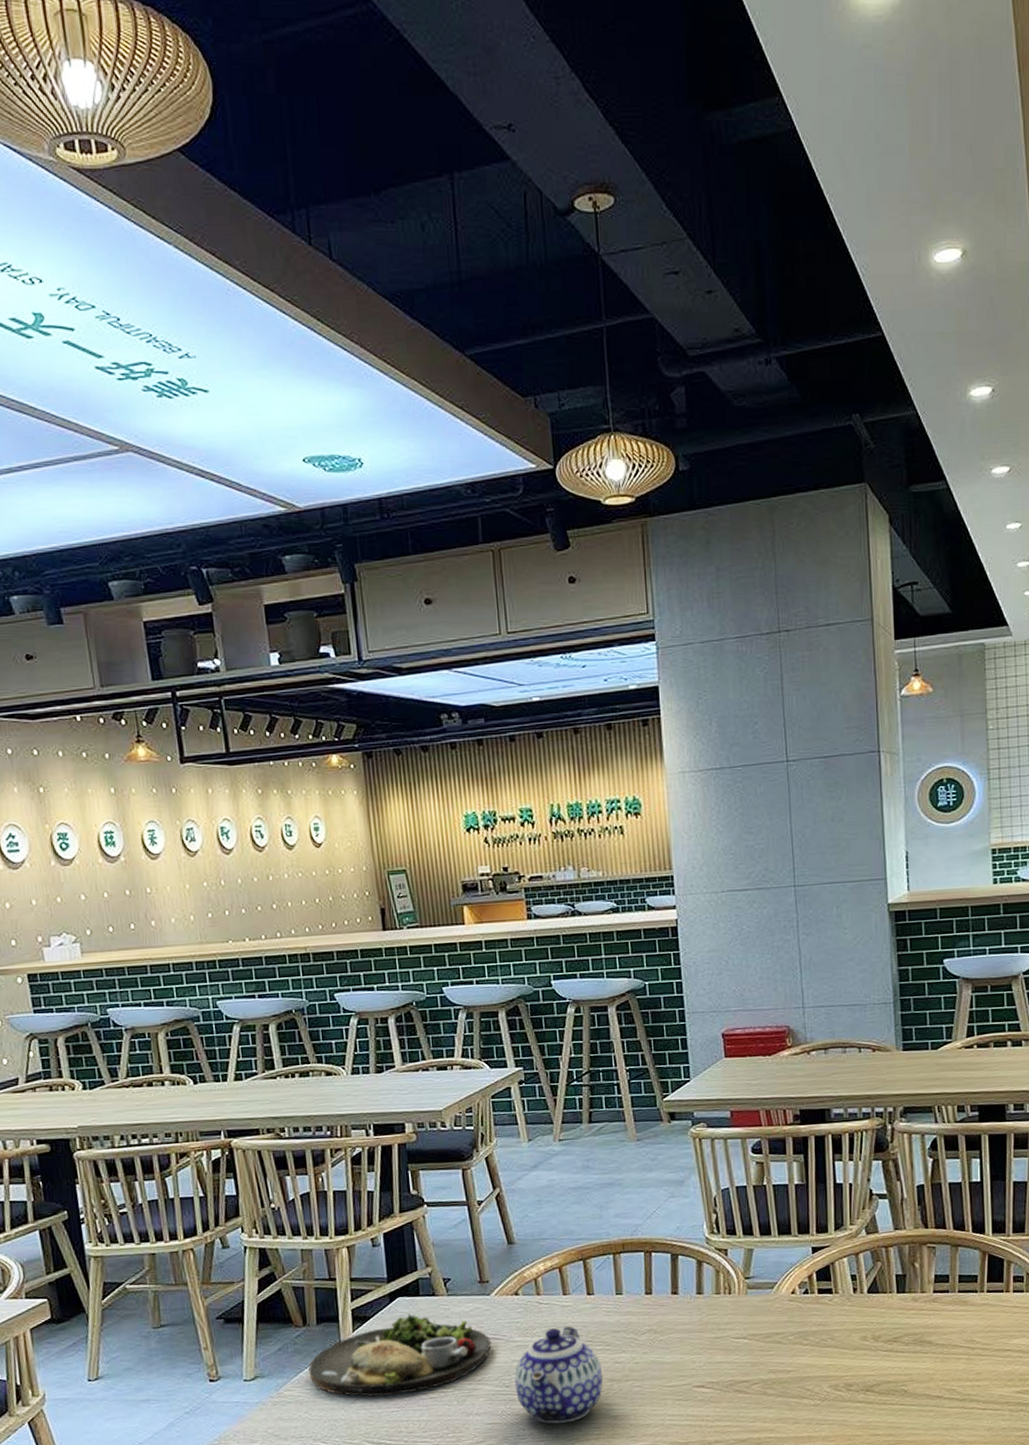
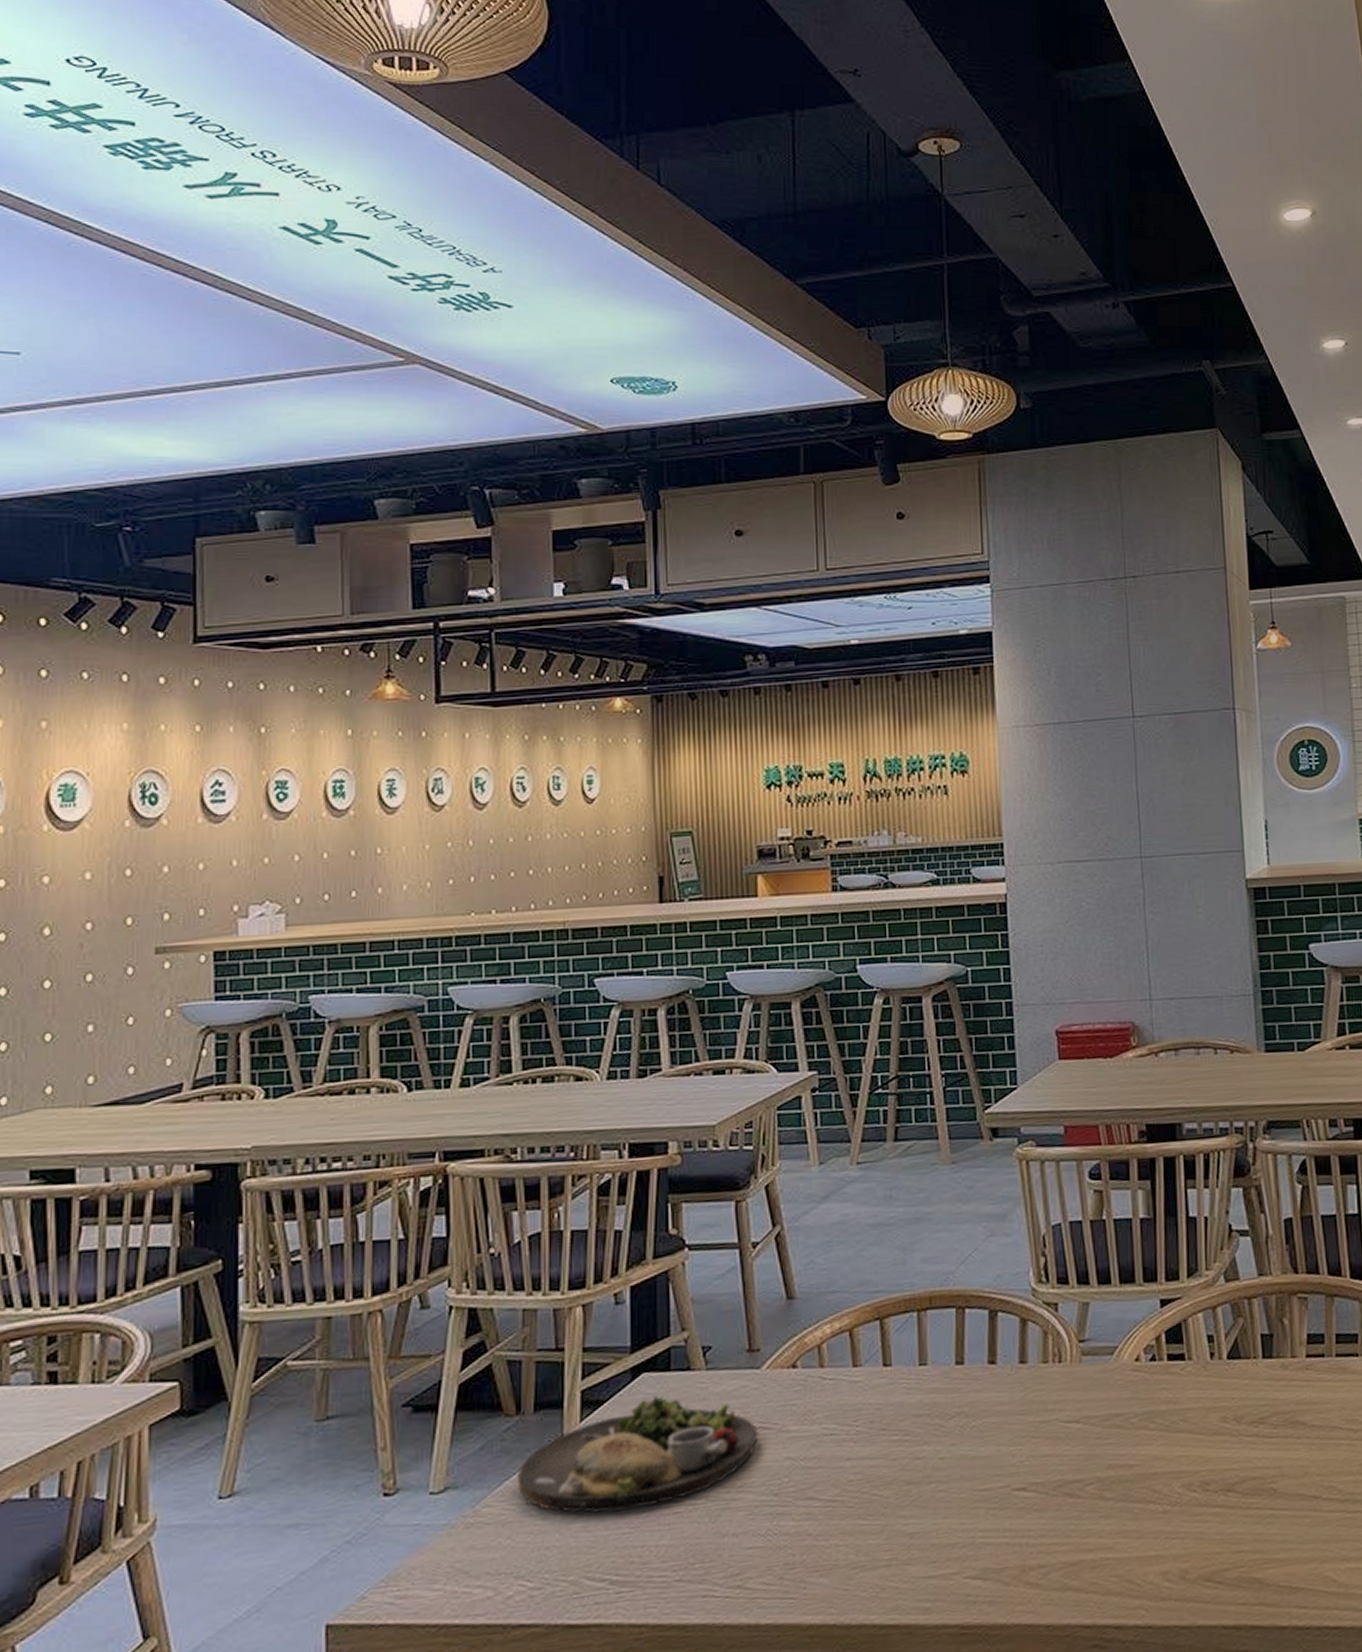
teapot: present [514,1326,603,1424] -> none [785,1409,898,1547]

